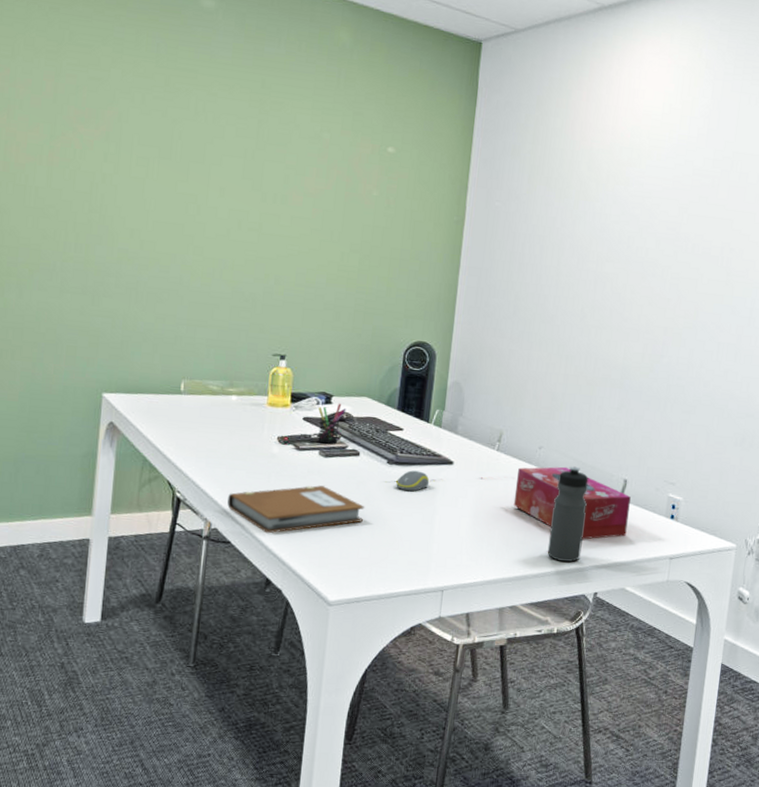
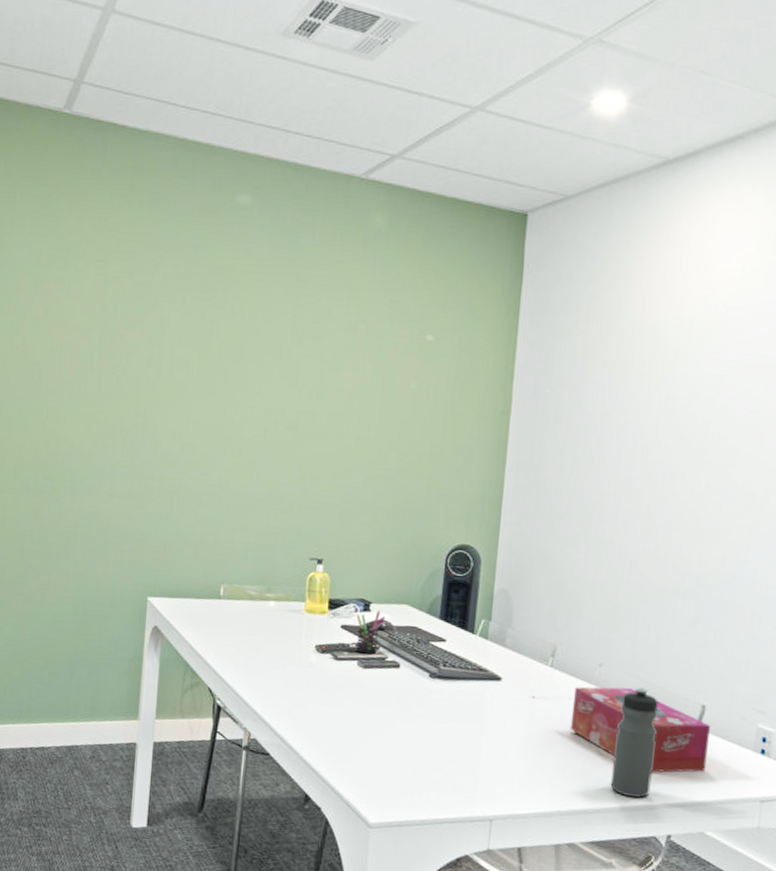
notebook: present [227,485,365,534] -> none [266,698,407,747]
computer mouse: present [396,470,430,492] -> none [439,685,476,709]

